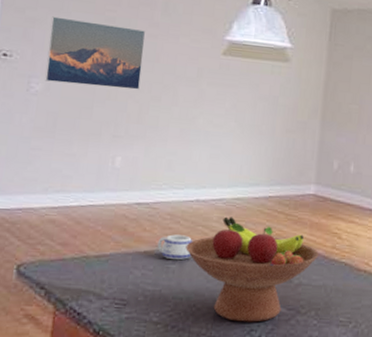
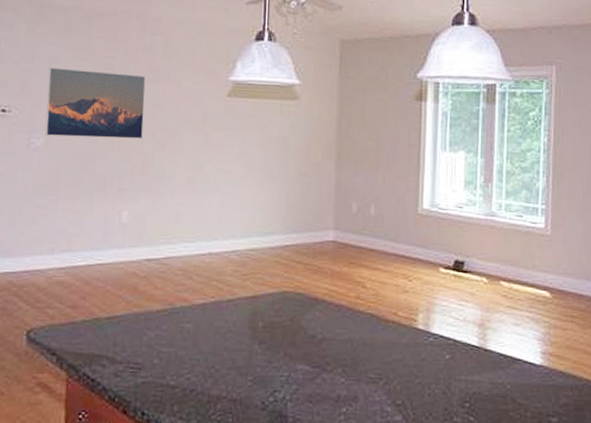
mug: present [157,234,192,260] -> none [170,291,207,319]
fruit bowl: present [185,216,319,322] -> none [200,269,342,382]

